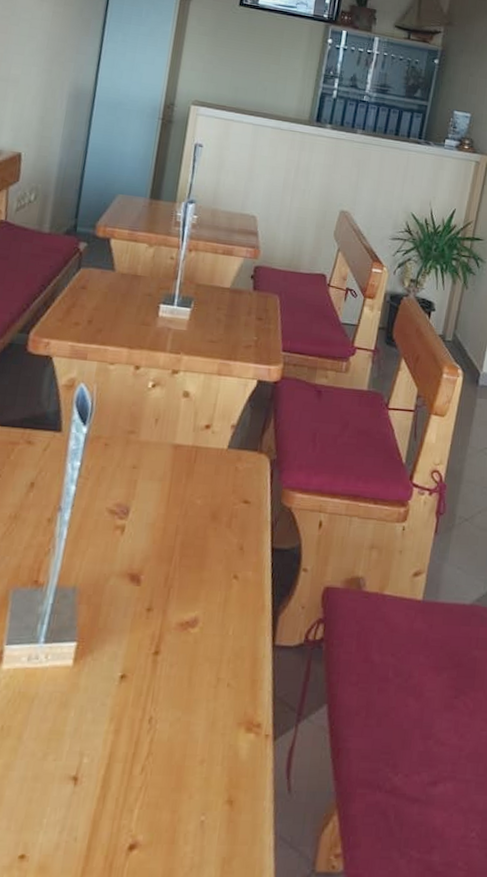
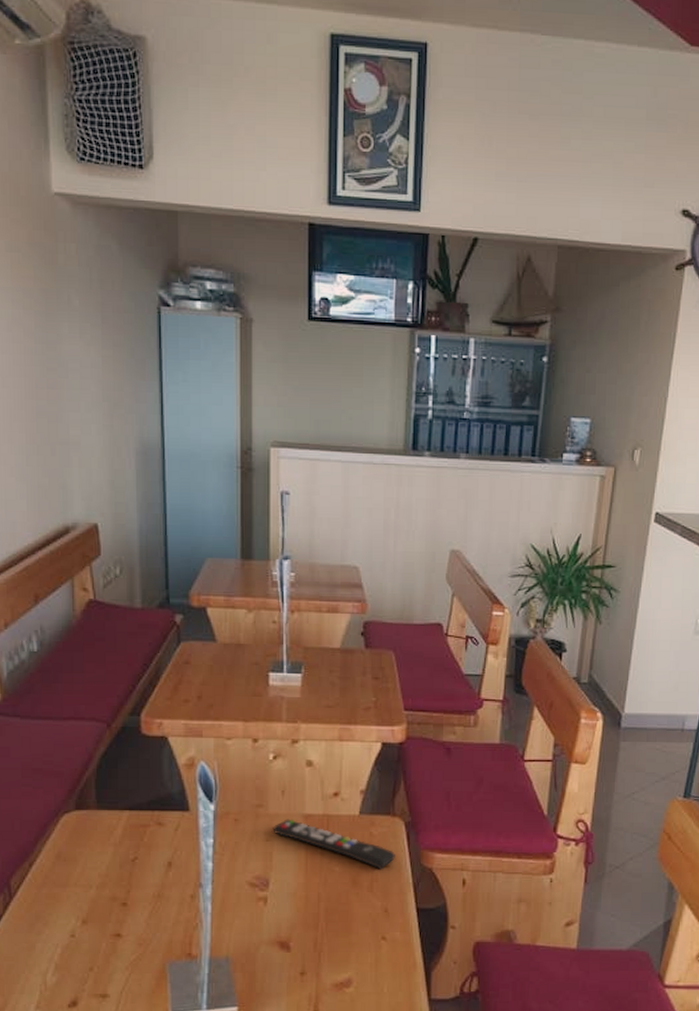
remote control: none [141,447,257,506] -> present [273,819,395,870]

